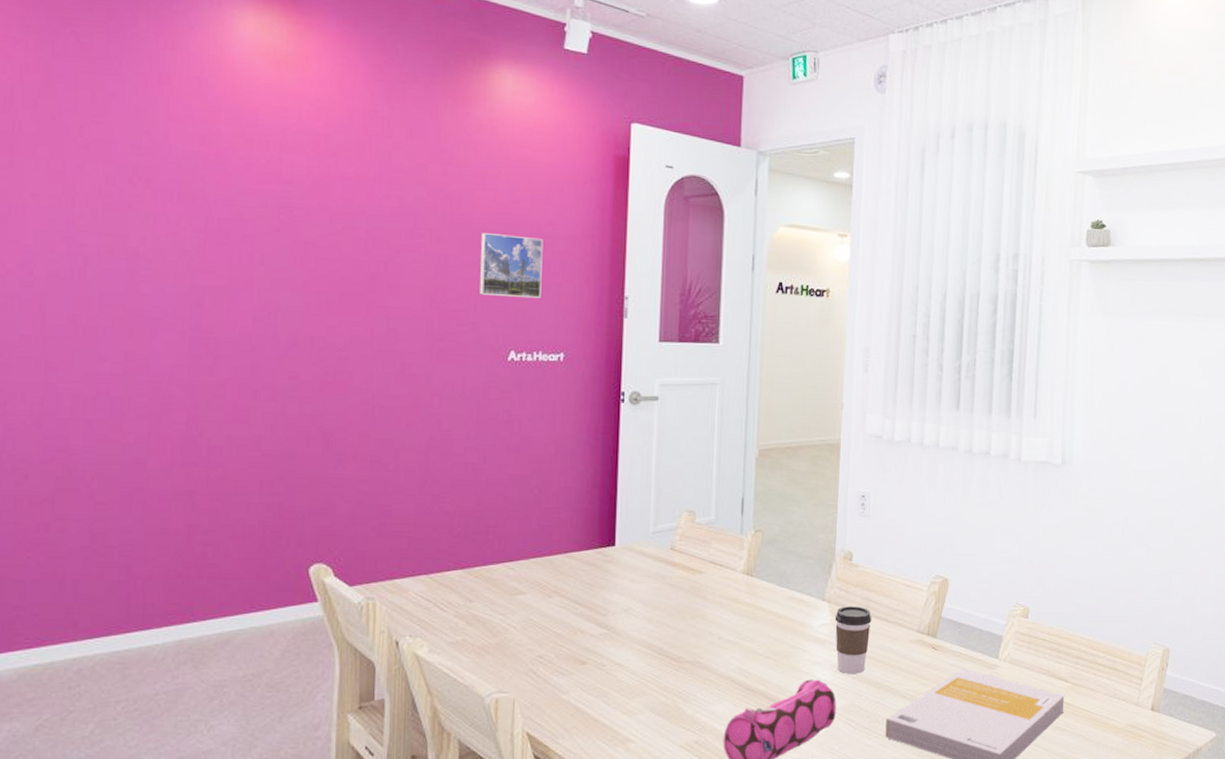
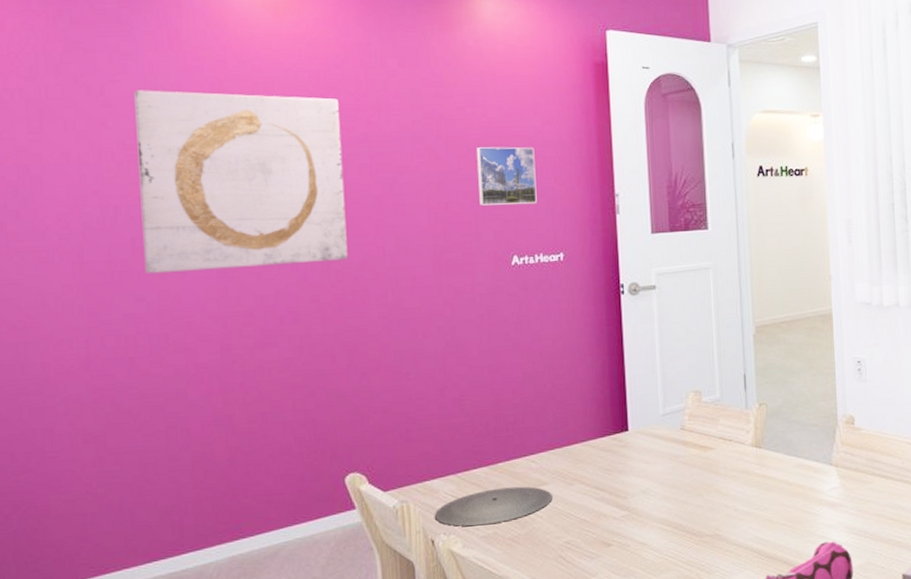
wall art: none [111,134,338,338] -> present [134,90,348,274]
plate: none [402,593,529,631] -> present [435,486,552,527]
coffee cup: present [834,606,872,675] -> none [843,468,879,534]

